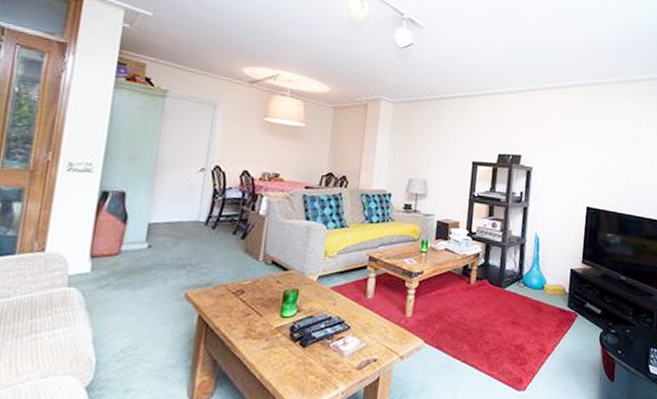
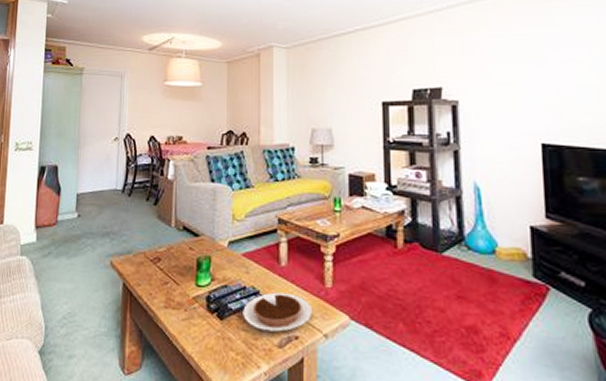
chocolate tart: none [326,321,392,356] -> present [243,292,311,332]

